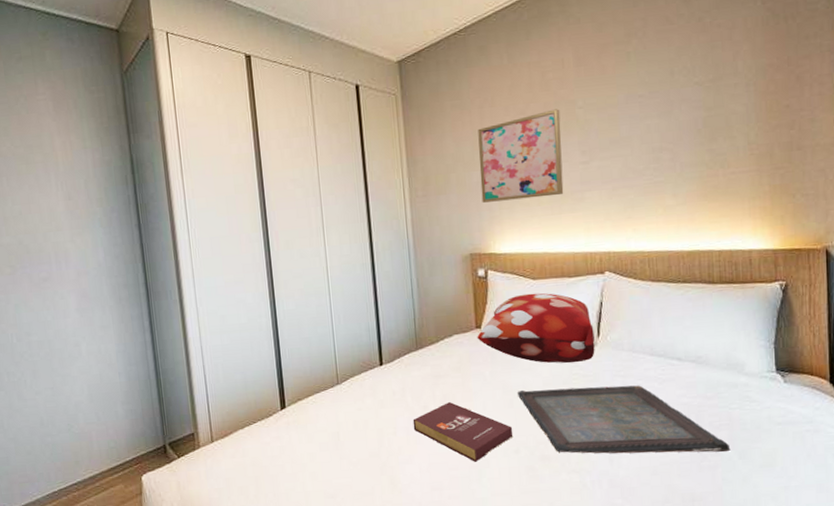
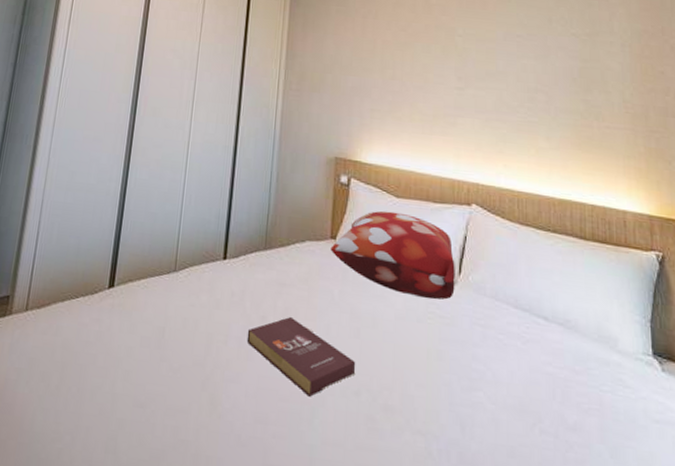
wall art: present [478,109,564,203] -> none [354,32,440,116]
serving tray: present [517,385,731,454] -> none [365,319,601,446]

